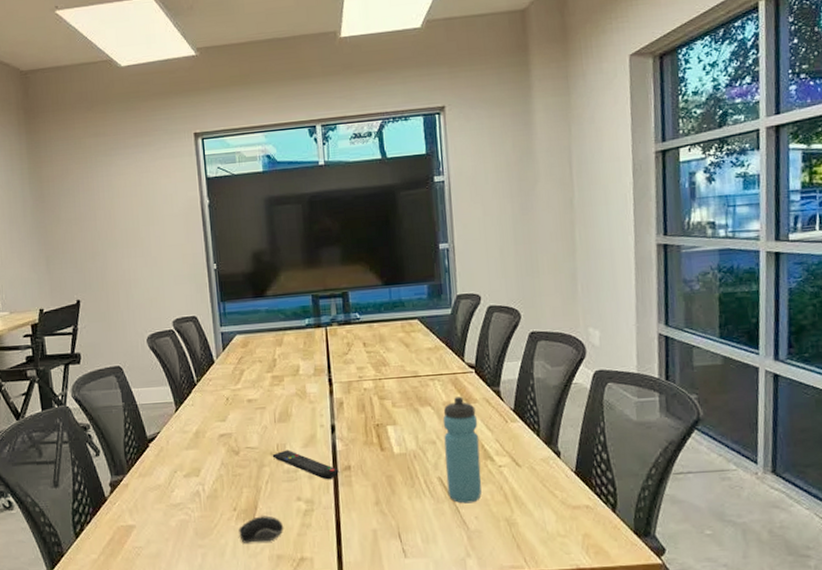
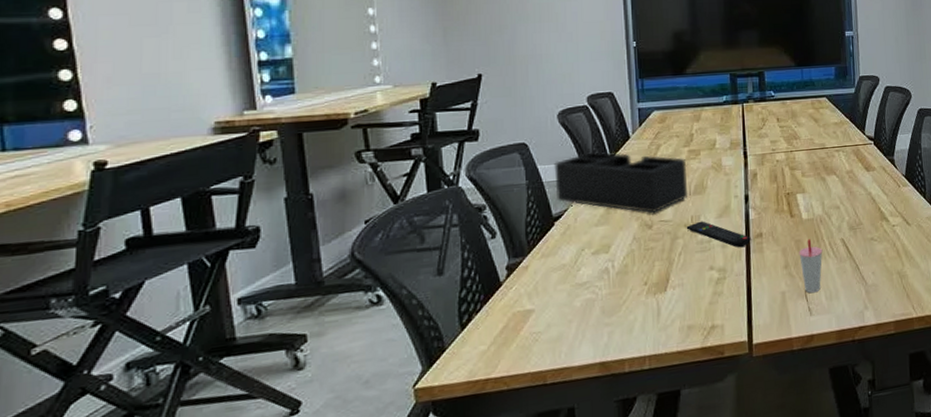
desk organizer: none [146,376,272,440] -> present [554,152,687,214]
computer mouse: present [239,515,284,543] -> none [649,287,696,317]
cup: none [391,475,418,534] -> present [799,239,823,293]
water bottle: present [442,396,482,504] -> none [846,165,878,261]

